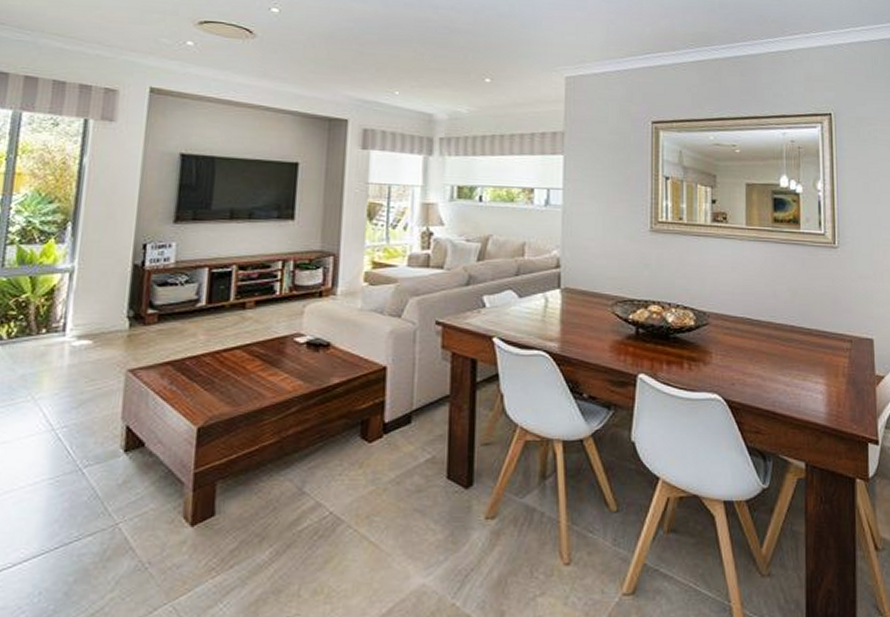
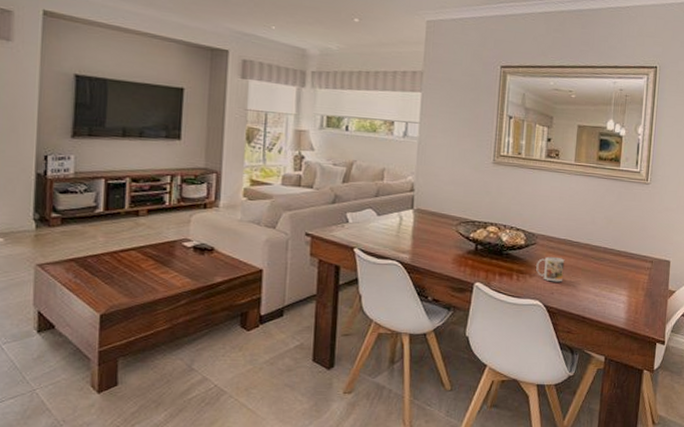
mug: none [711,339,745,370] -> present [536,256,565,282]

